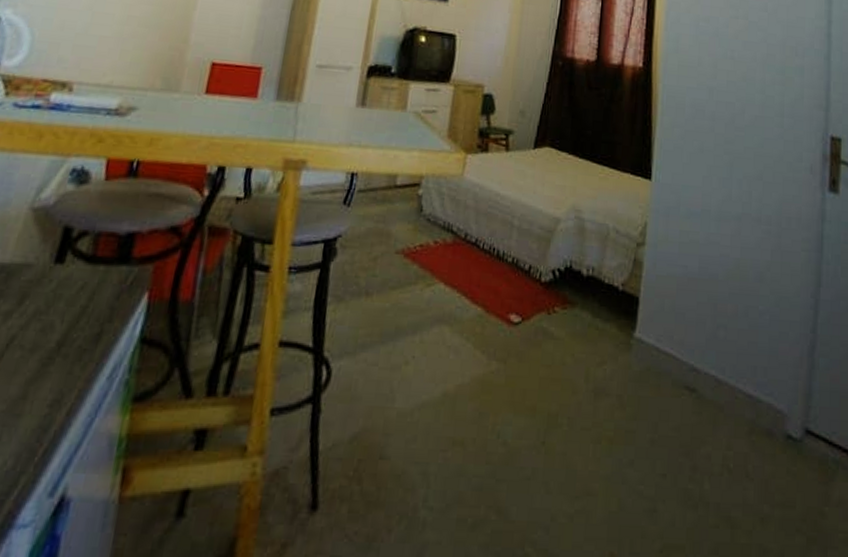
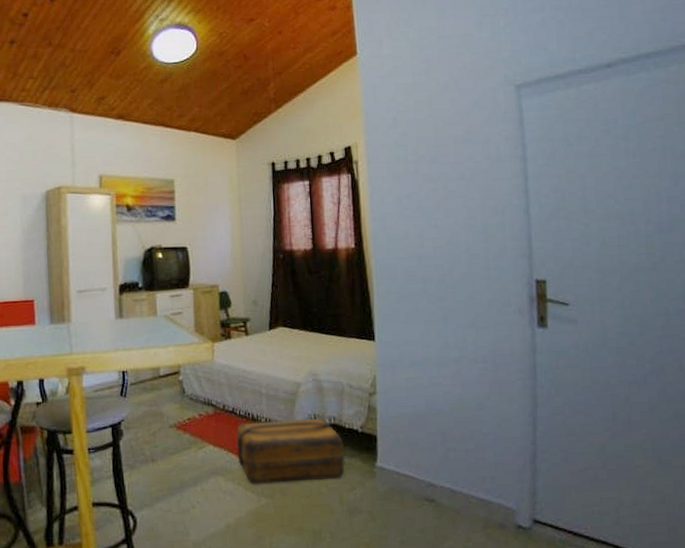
suitcase: none [471,259,600,347] -> present [236,418,345,484]

